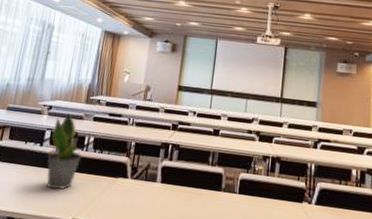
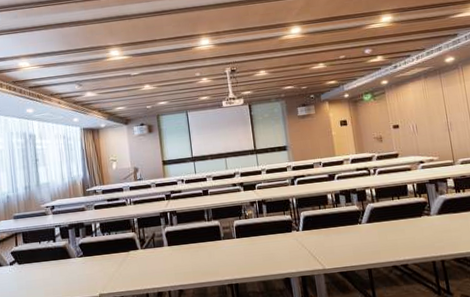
potted plant: present [46,113,81,191] -> none [60,208,93,276]

